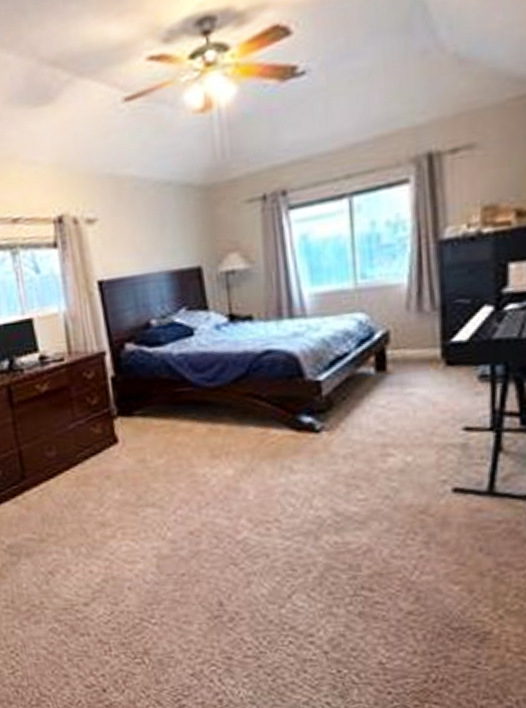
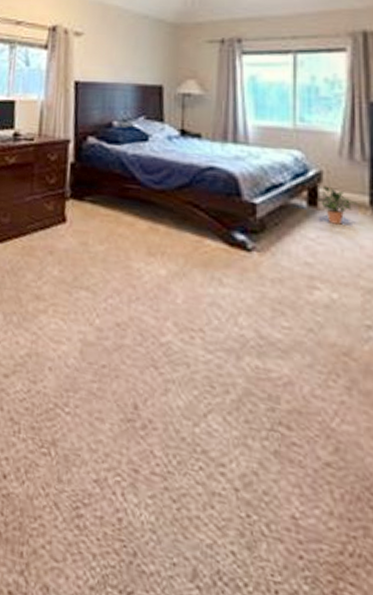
potted plant: none [384,346,430,386] -> present [316,186,358,225]

